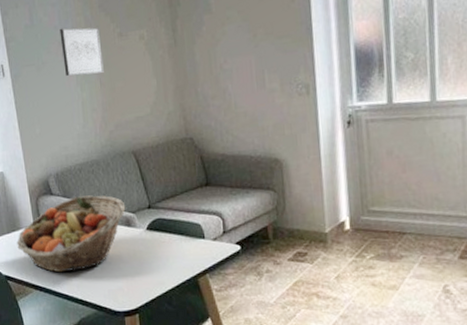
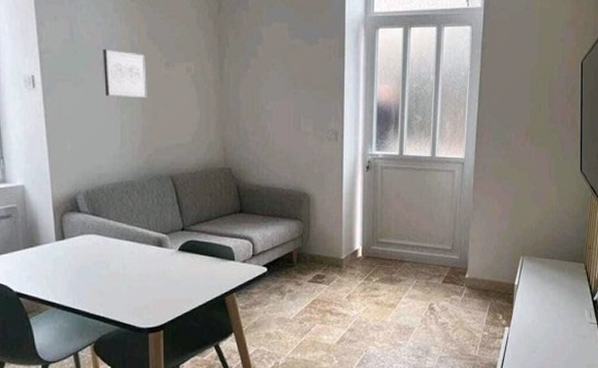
fruit basket: present [17,195,126,273] -> none [34,215,159,290]

